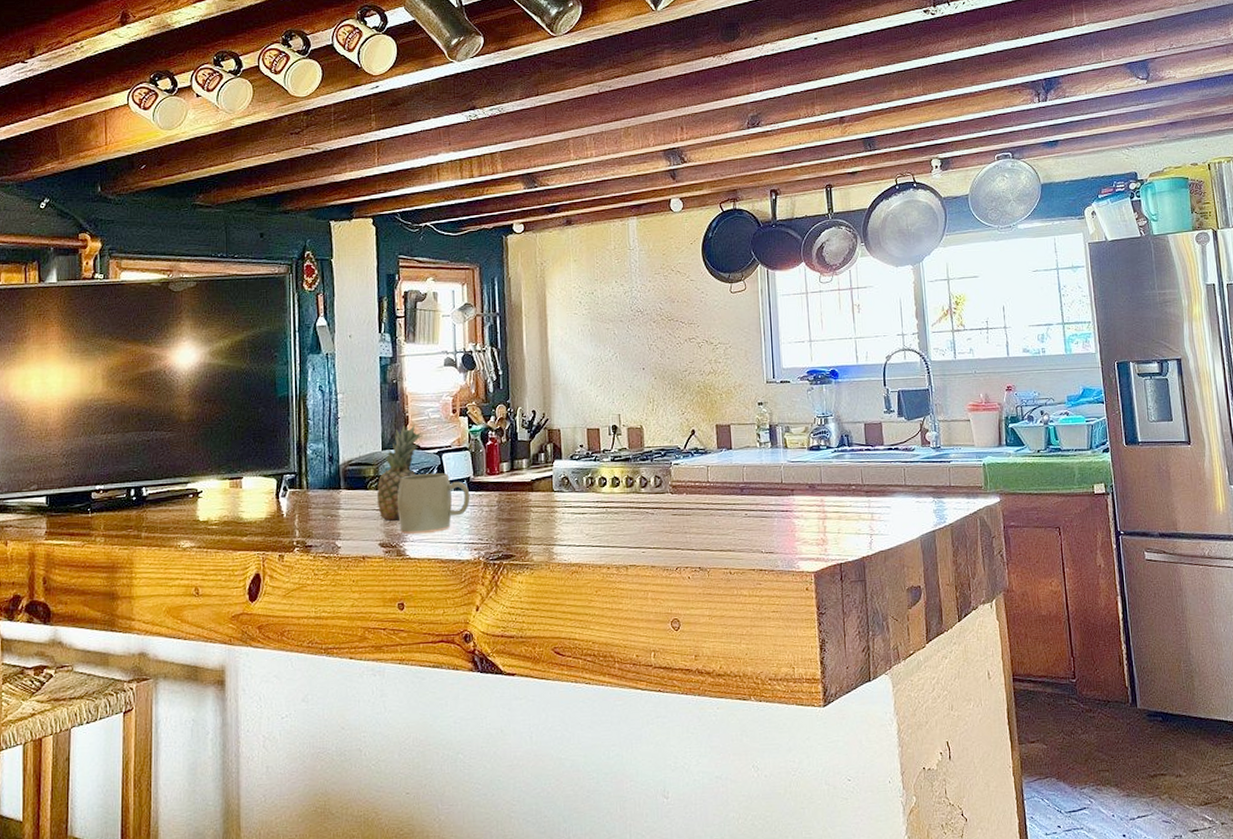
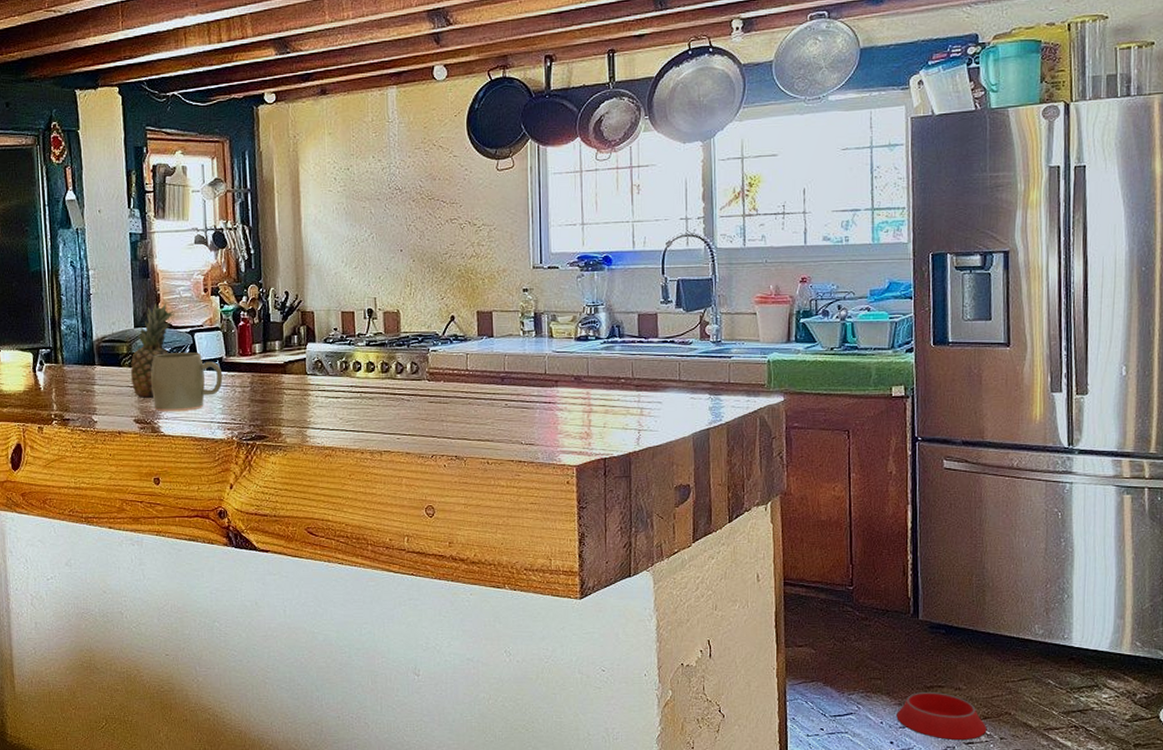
pet bowl: none [1126,780,1209,829] -> present [896,691,987,740]

